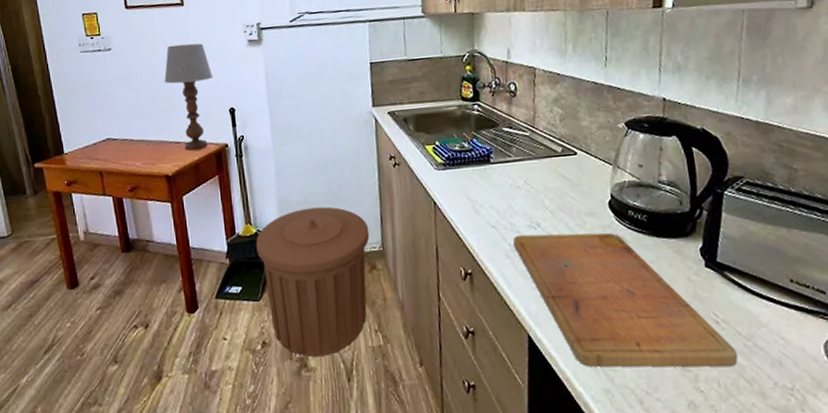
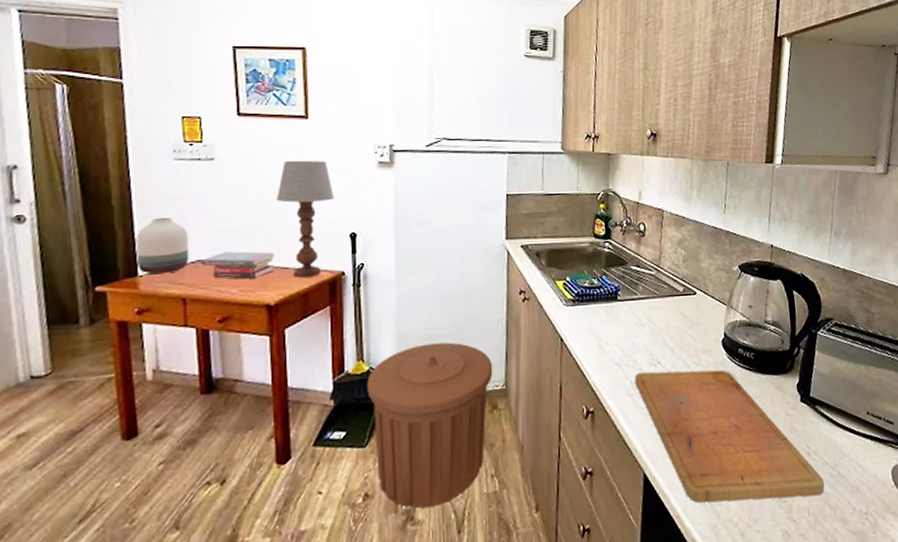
vase: none [59,102,101,153] -> present [135,217,190,275]
books: none [110,128,169,154] -> present [200,251,274,279]

